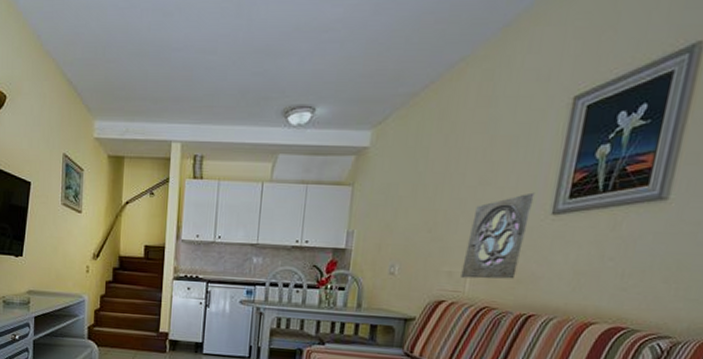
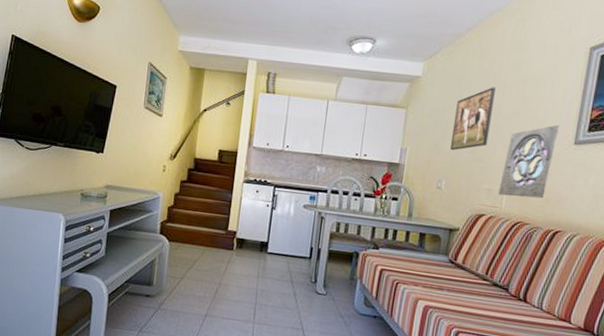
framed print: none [404,153,458,231] -> present [450,87,496,151]

